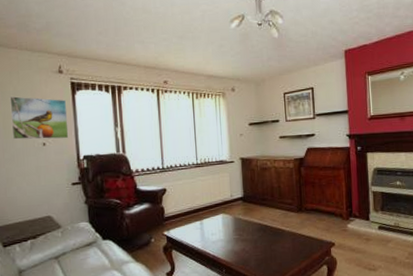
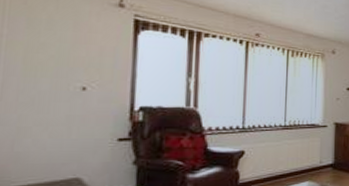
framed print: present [9,96,69,140] -> none [35,26,125,85]

